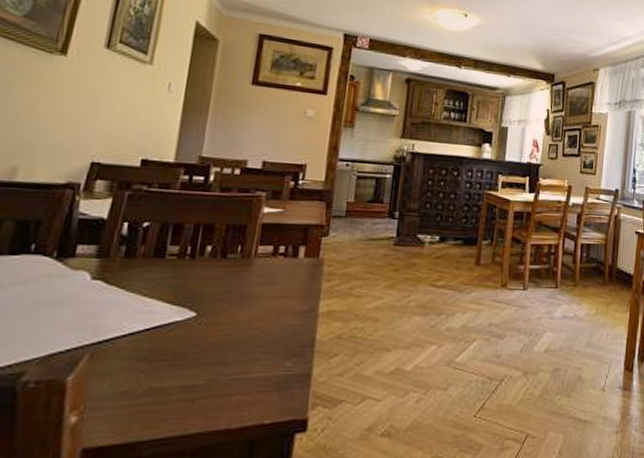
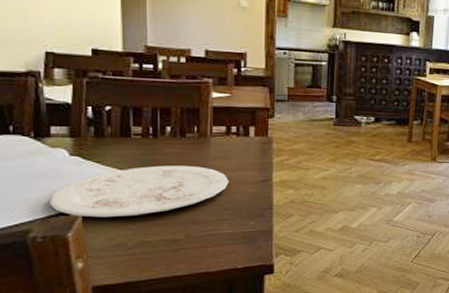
plate: none [54,292,268,357] -> present [49,165,229,218]

